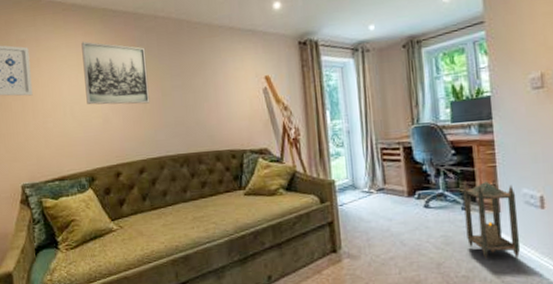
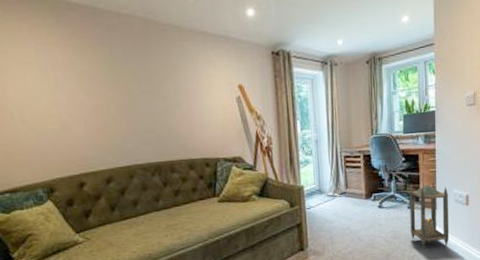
wall art: present [81,41,150,105] -> none [28,36,116,110]

